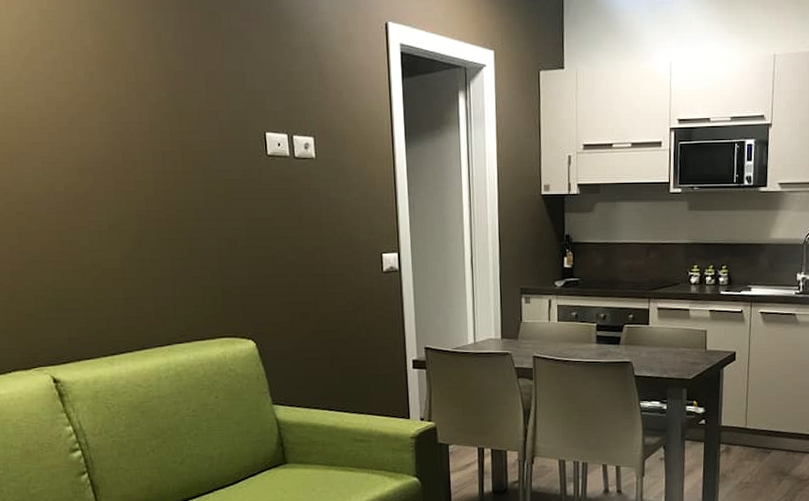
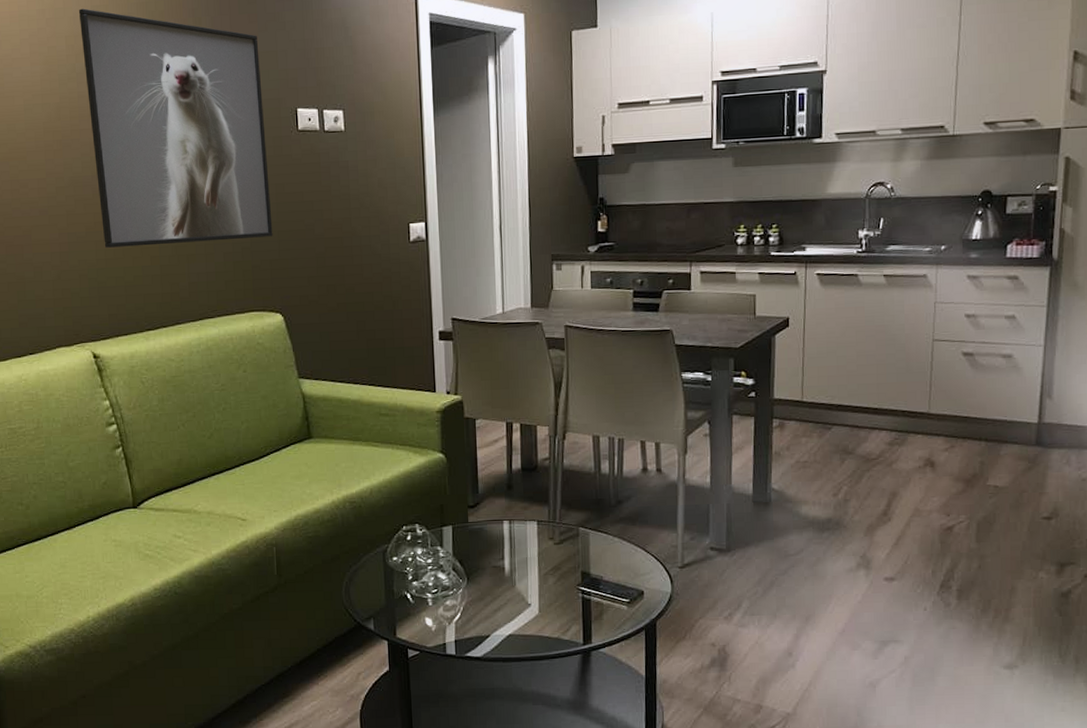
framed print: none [23,12,243,269] -> present [78,8,273,248]

